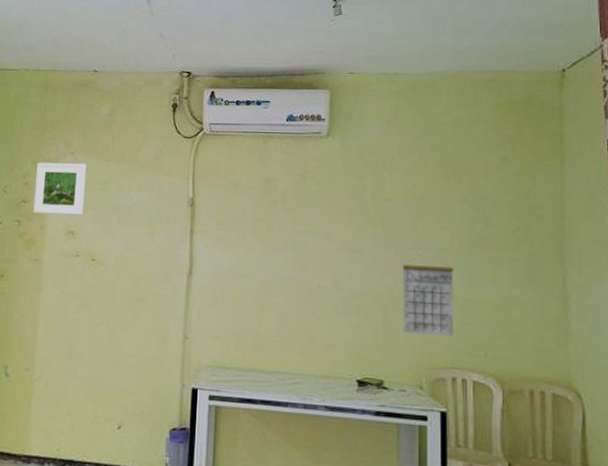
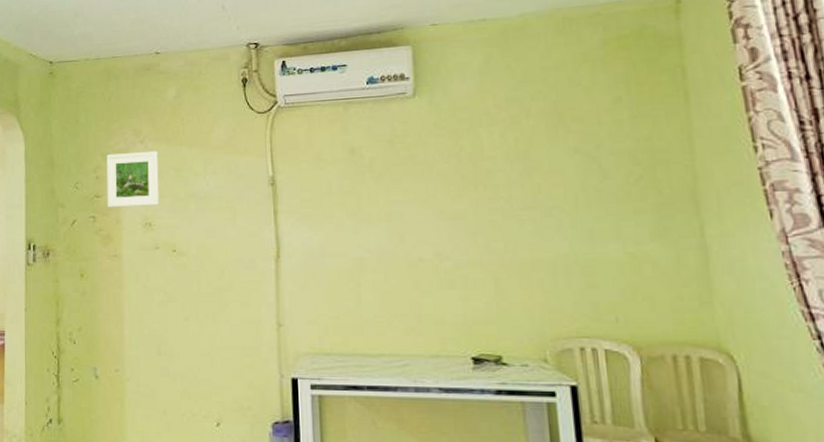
calendar: present [402,258,454,337] -> none [512,220,577,303]

